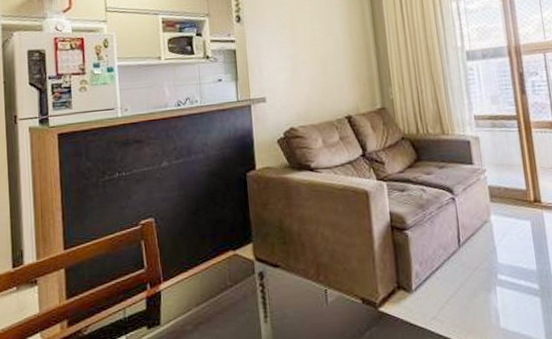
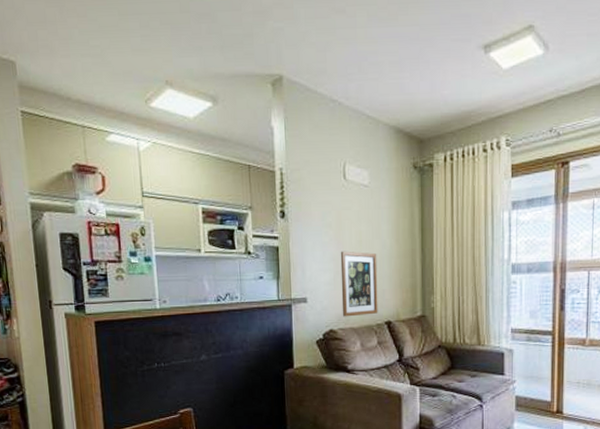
wall art: none [296,49,338,114] -> present [340,251,378,317]

